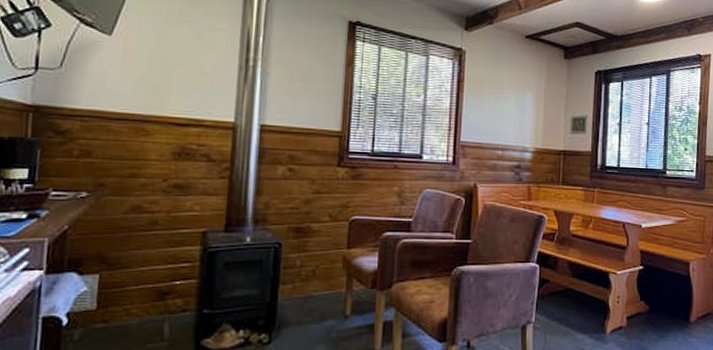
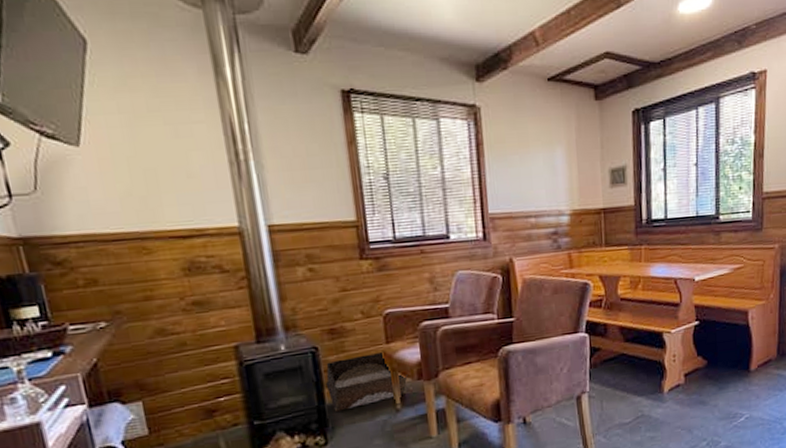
storage bin: none [281,255,362,310] -> present [325,351,408,412]

